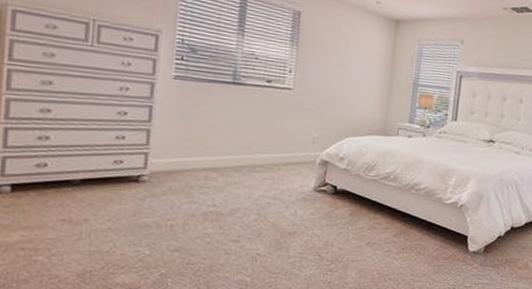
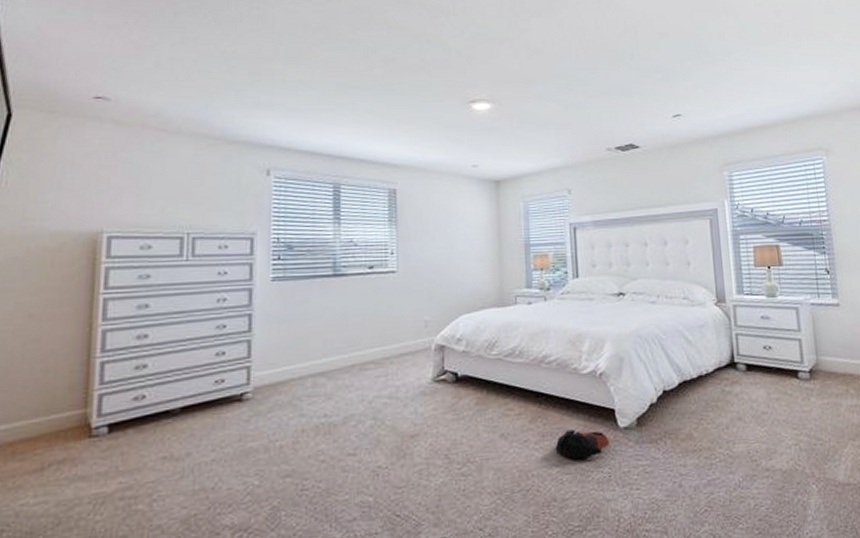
bag: none [412,247,459,272] -> present [555,429,610,460]

